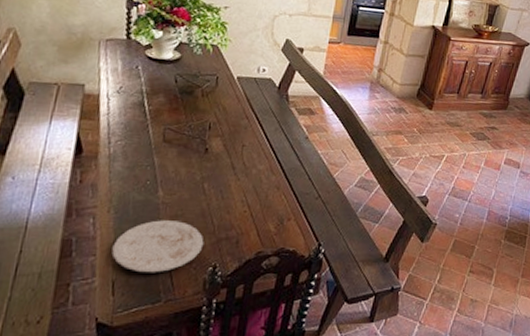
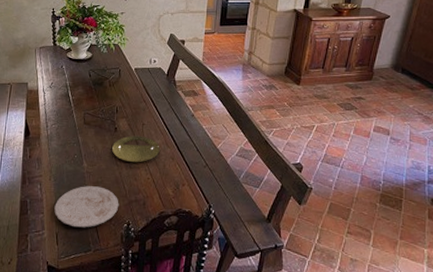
plate: none [199,158,263,193] -> present [112,135,160,163]

